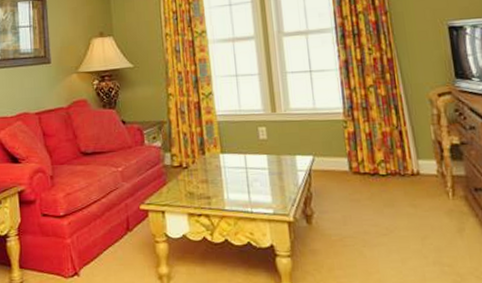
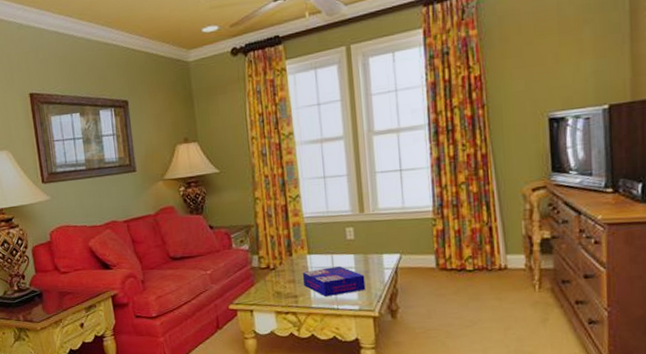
board game: none [215,167,280,198] -> present [302,266,366,296]

